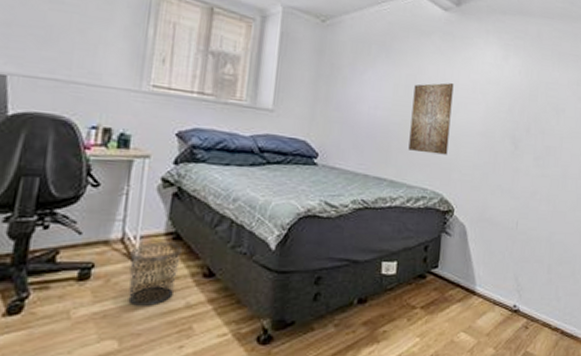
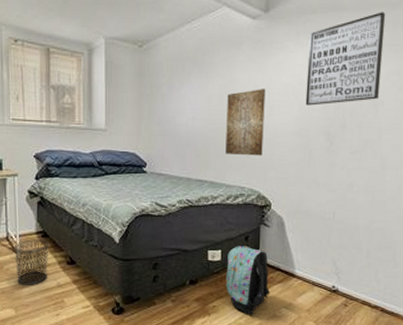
backpack: none [399,257,449,342] -> present [225,246,270,315]
wall art: none [492,22,568,107] -> present [305,12,386,106]

